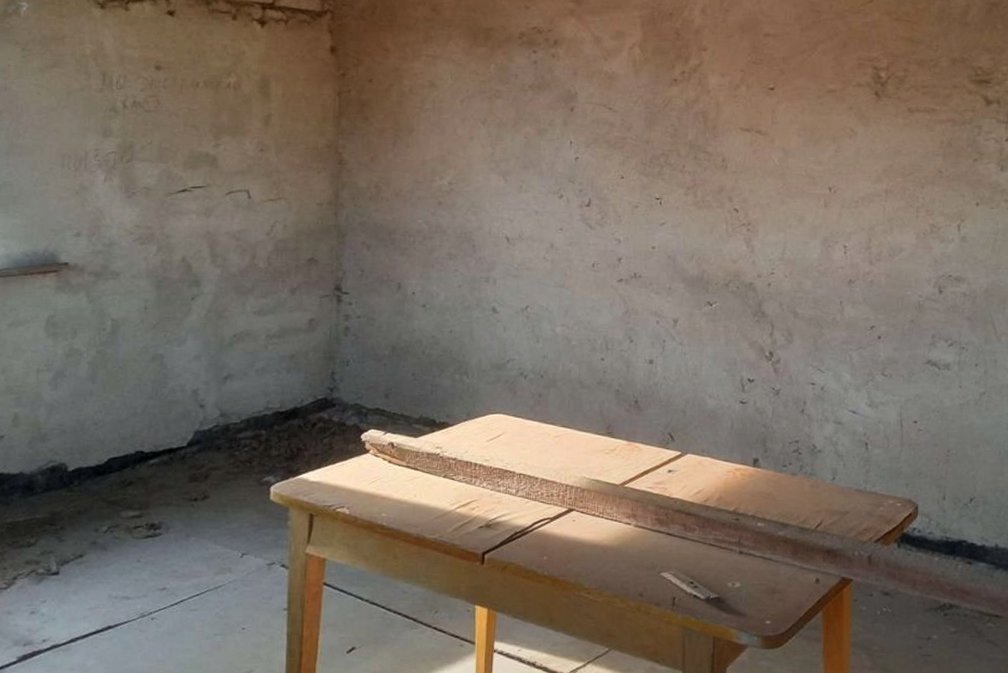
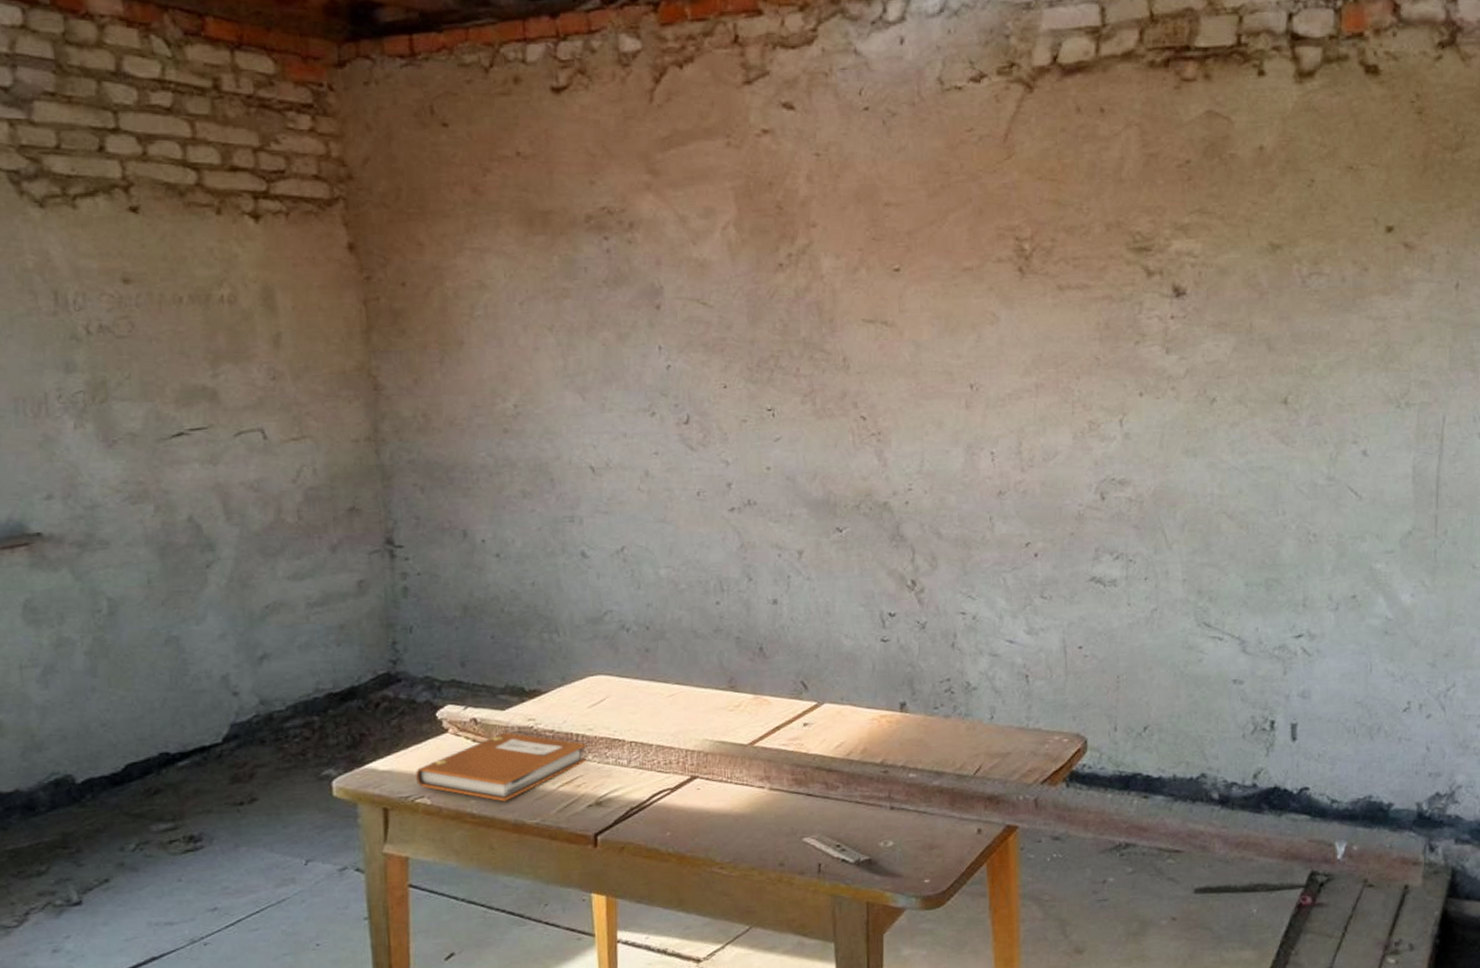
notebook: none [339,456,482,517] -> present [416,732,587,802]

